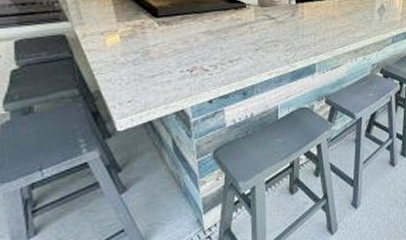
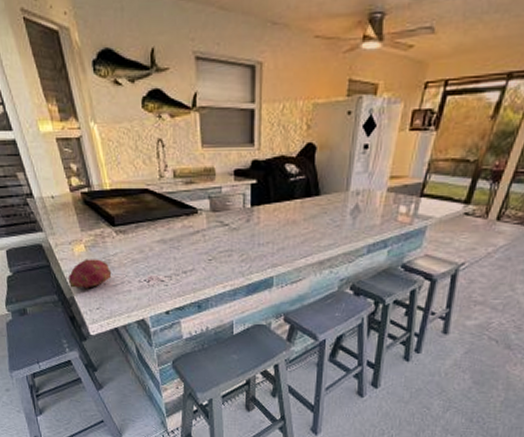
fruit: none [94,49,150,81] -> present [68,259,112,288]

